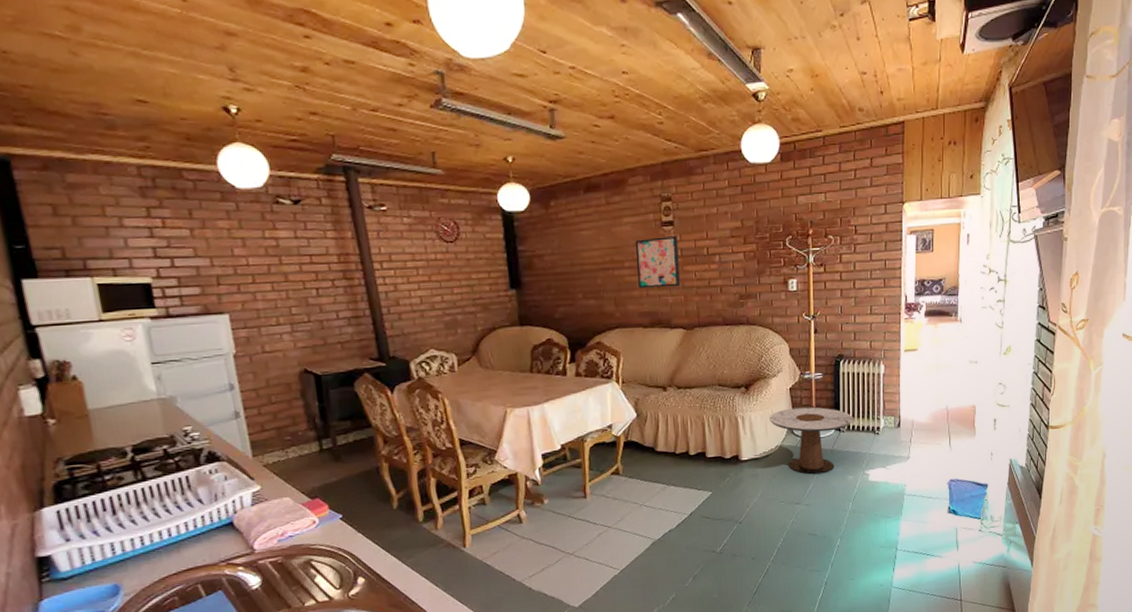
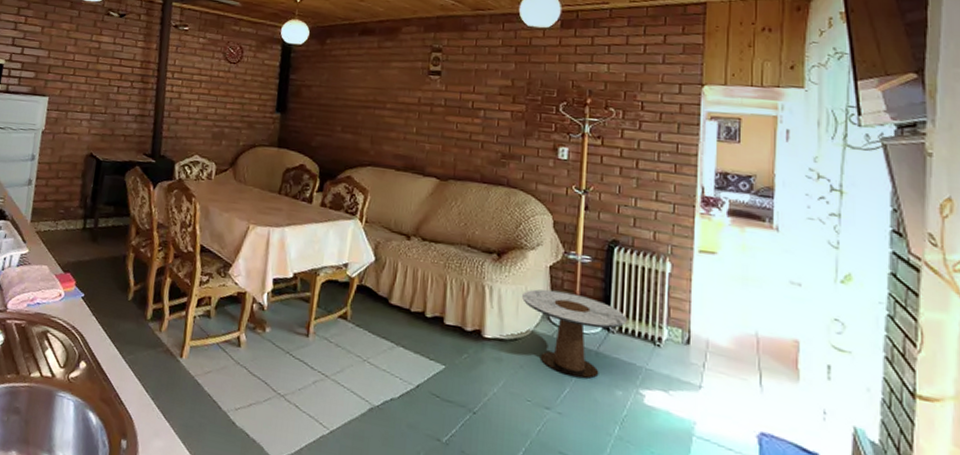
wall art: present [635,236,680,289] -> none [397,84,443,136]

